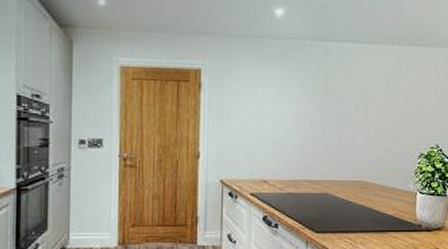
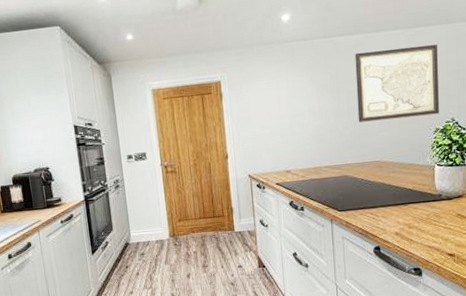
wall art: none [344,62,428,139] -> present [355,44,440,123]

